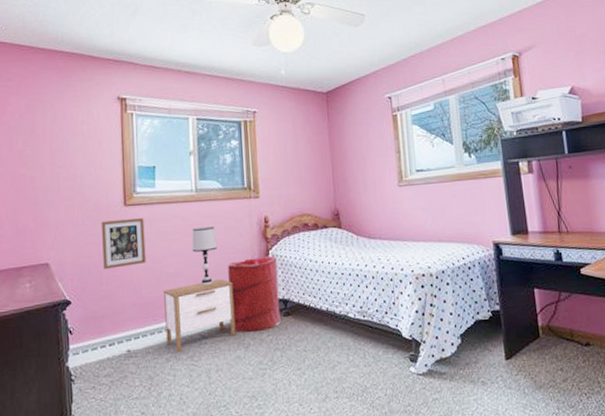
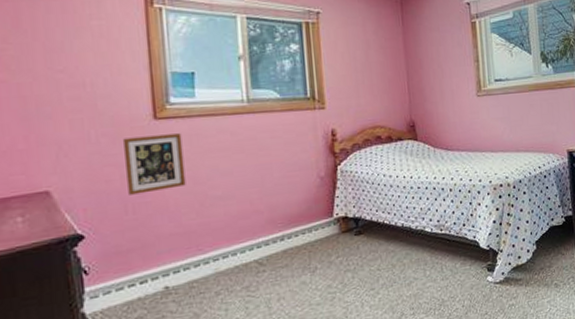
nightstand: present [164,278,236,353] -> none [210,199,300,285]
table lamp: present [192,226,217,287] -> none [244,141,276,209]
laundry hamper: present [228,255,281,332] -> none [289,171,352,256]

